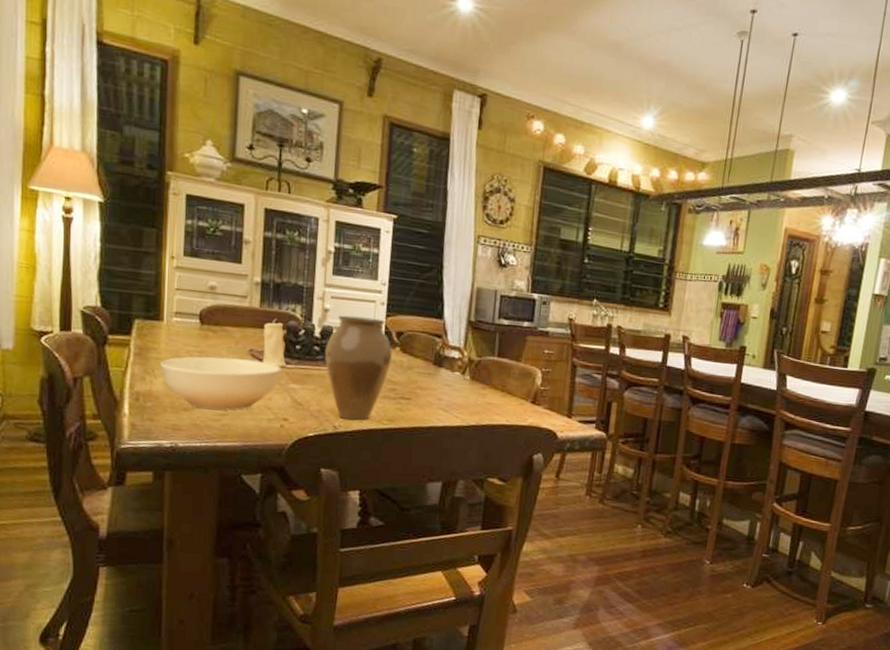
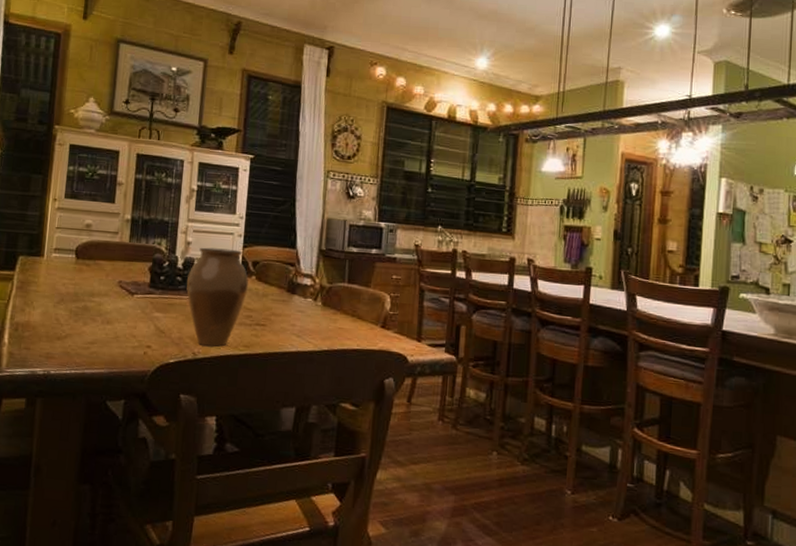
bowl: present [159,356,283,410] -> none [38,288,148,339]
candle: present [262,318,287,367] -> none [129,252,152,297]

